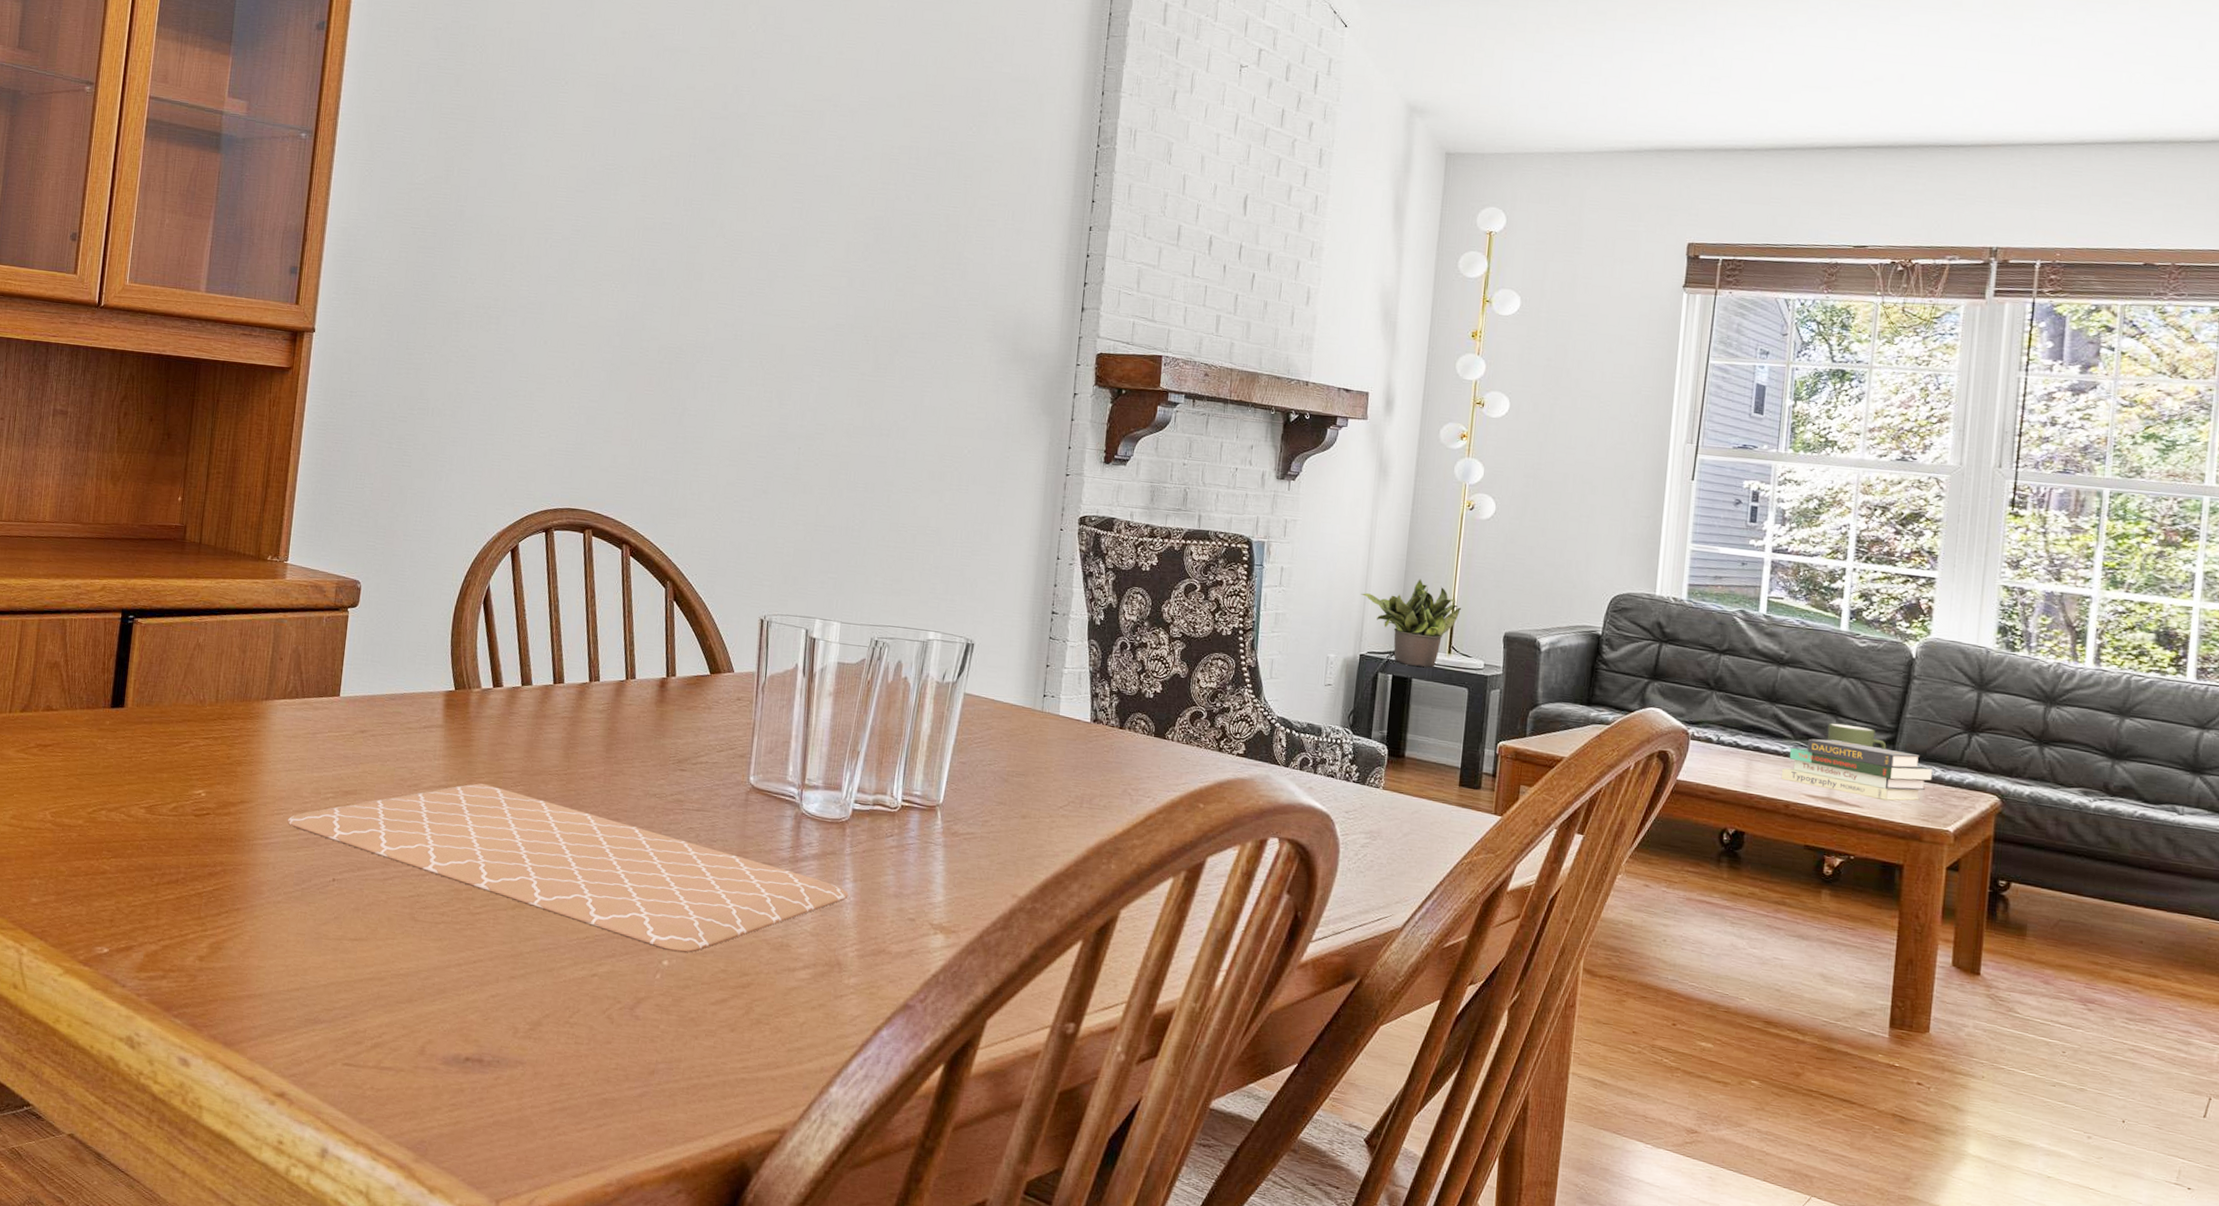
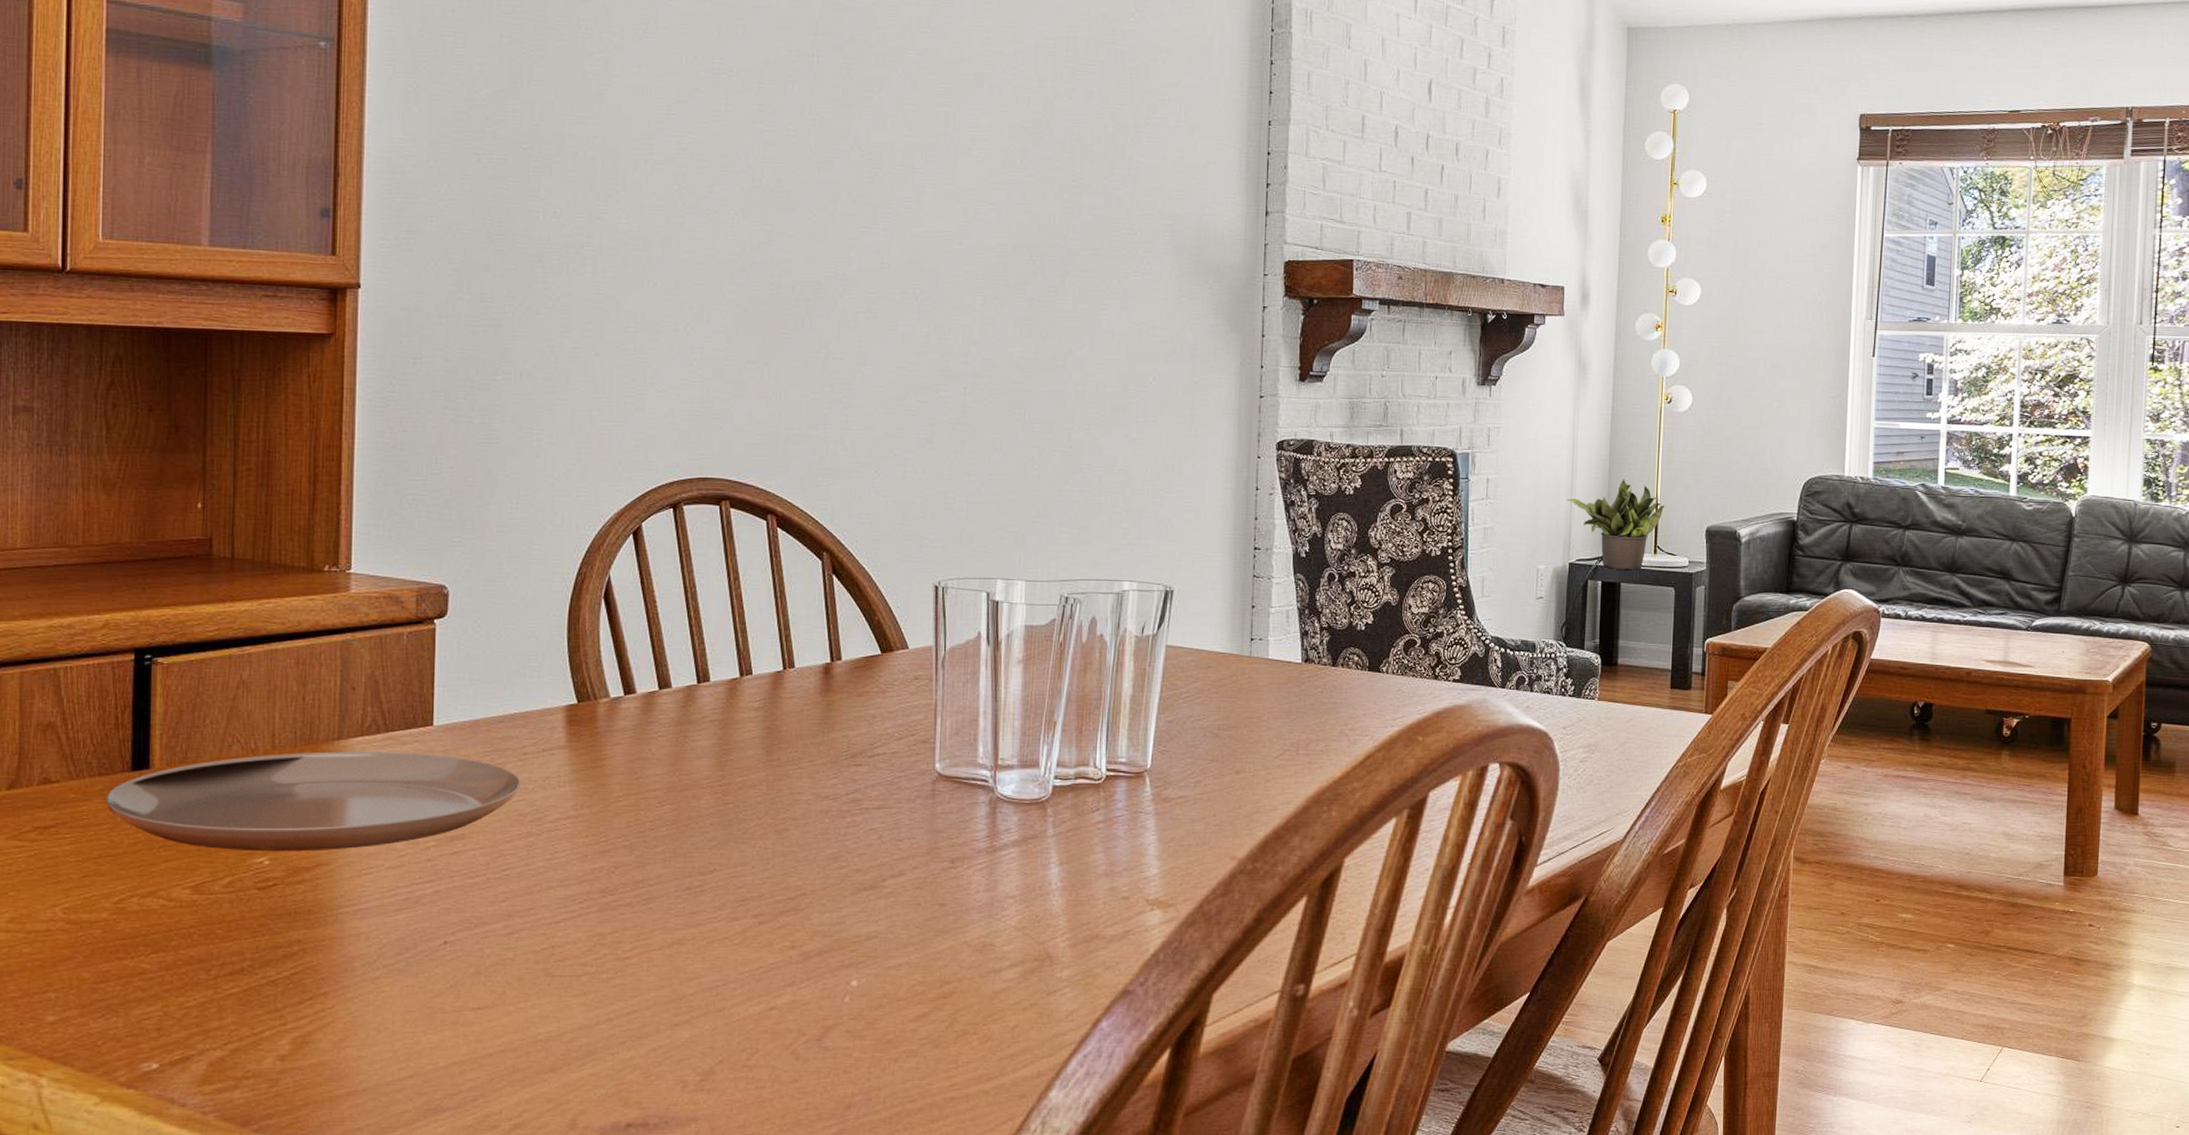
plate: none [89,705,405,792] -> present [105,751,522,852]
placemat: present [287,783,849,953] -> none [379,807,1055,970]
books: present [1781,738,1933,801] -> none [1963,604,2093,658]
mug: present [1827,723,1887,750] -> none [2001,587,2053,608]

